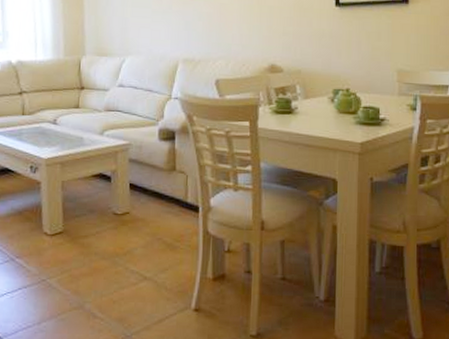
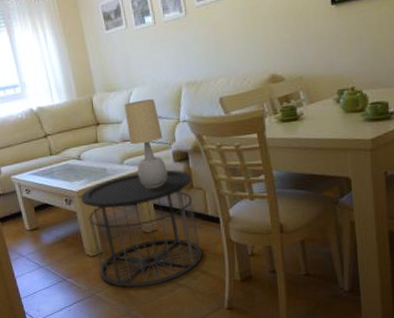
side table: none [48,147,176,277] -> present [80,169,204,288]
table lamp: none [113,69,151,165] -> present [124,99,167,188]

